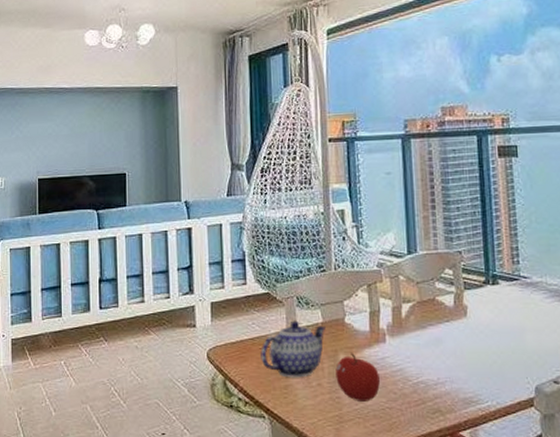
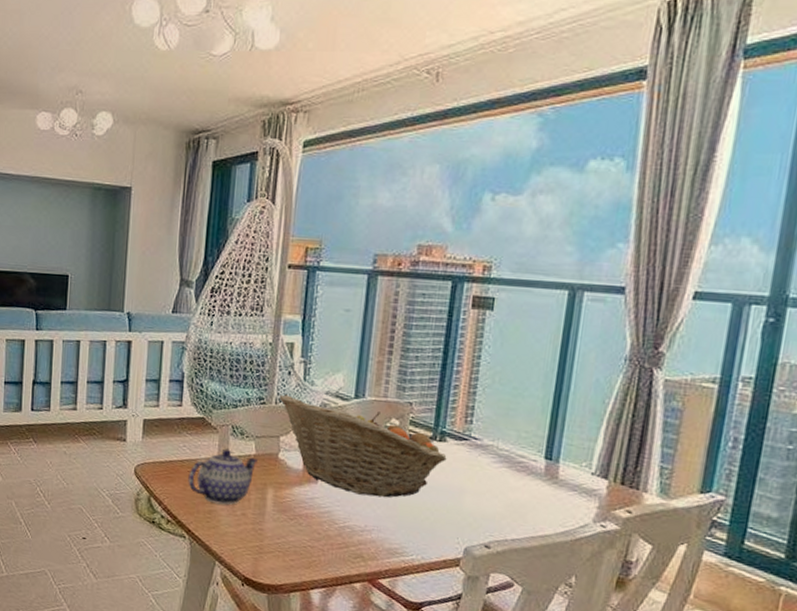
fruit: present [335,353,380,401] -> none [261,488,306,538]
fruit basket: none [337,259,502,348] -> present [279,394,447,498]

